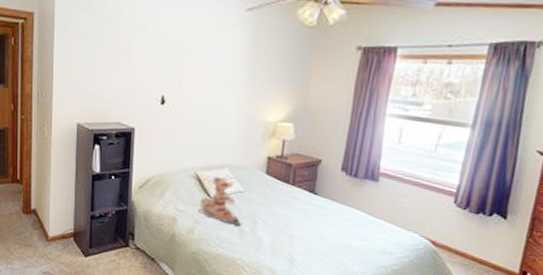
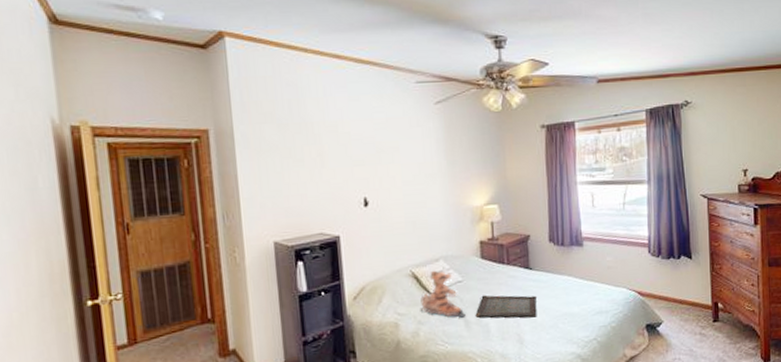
serving tray: none [250,209,316,242] -> present [475,295,537,319]

